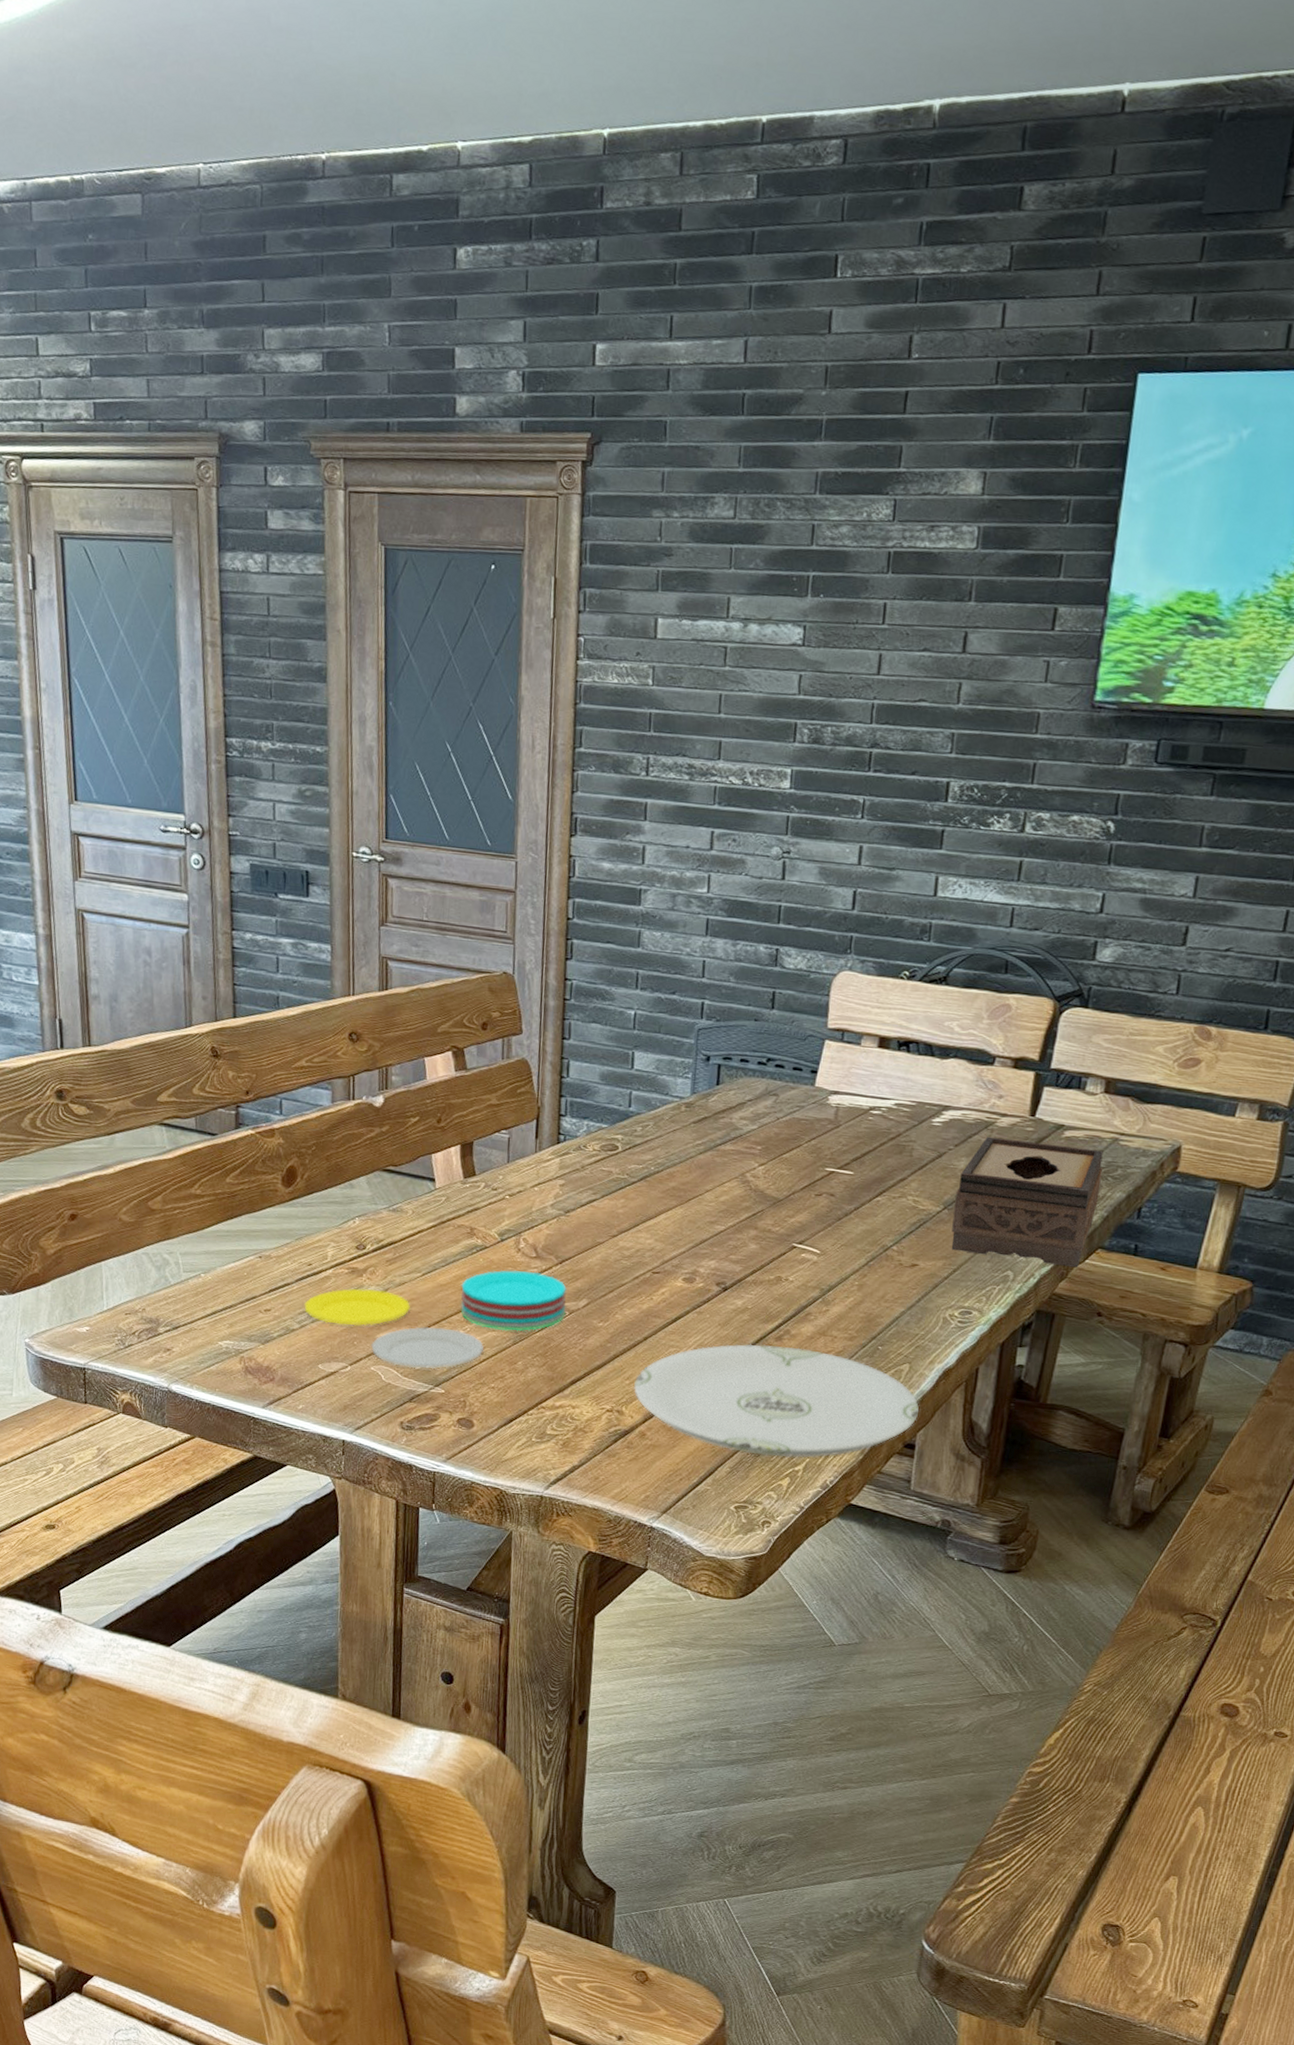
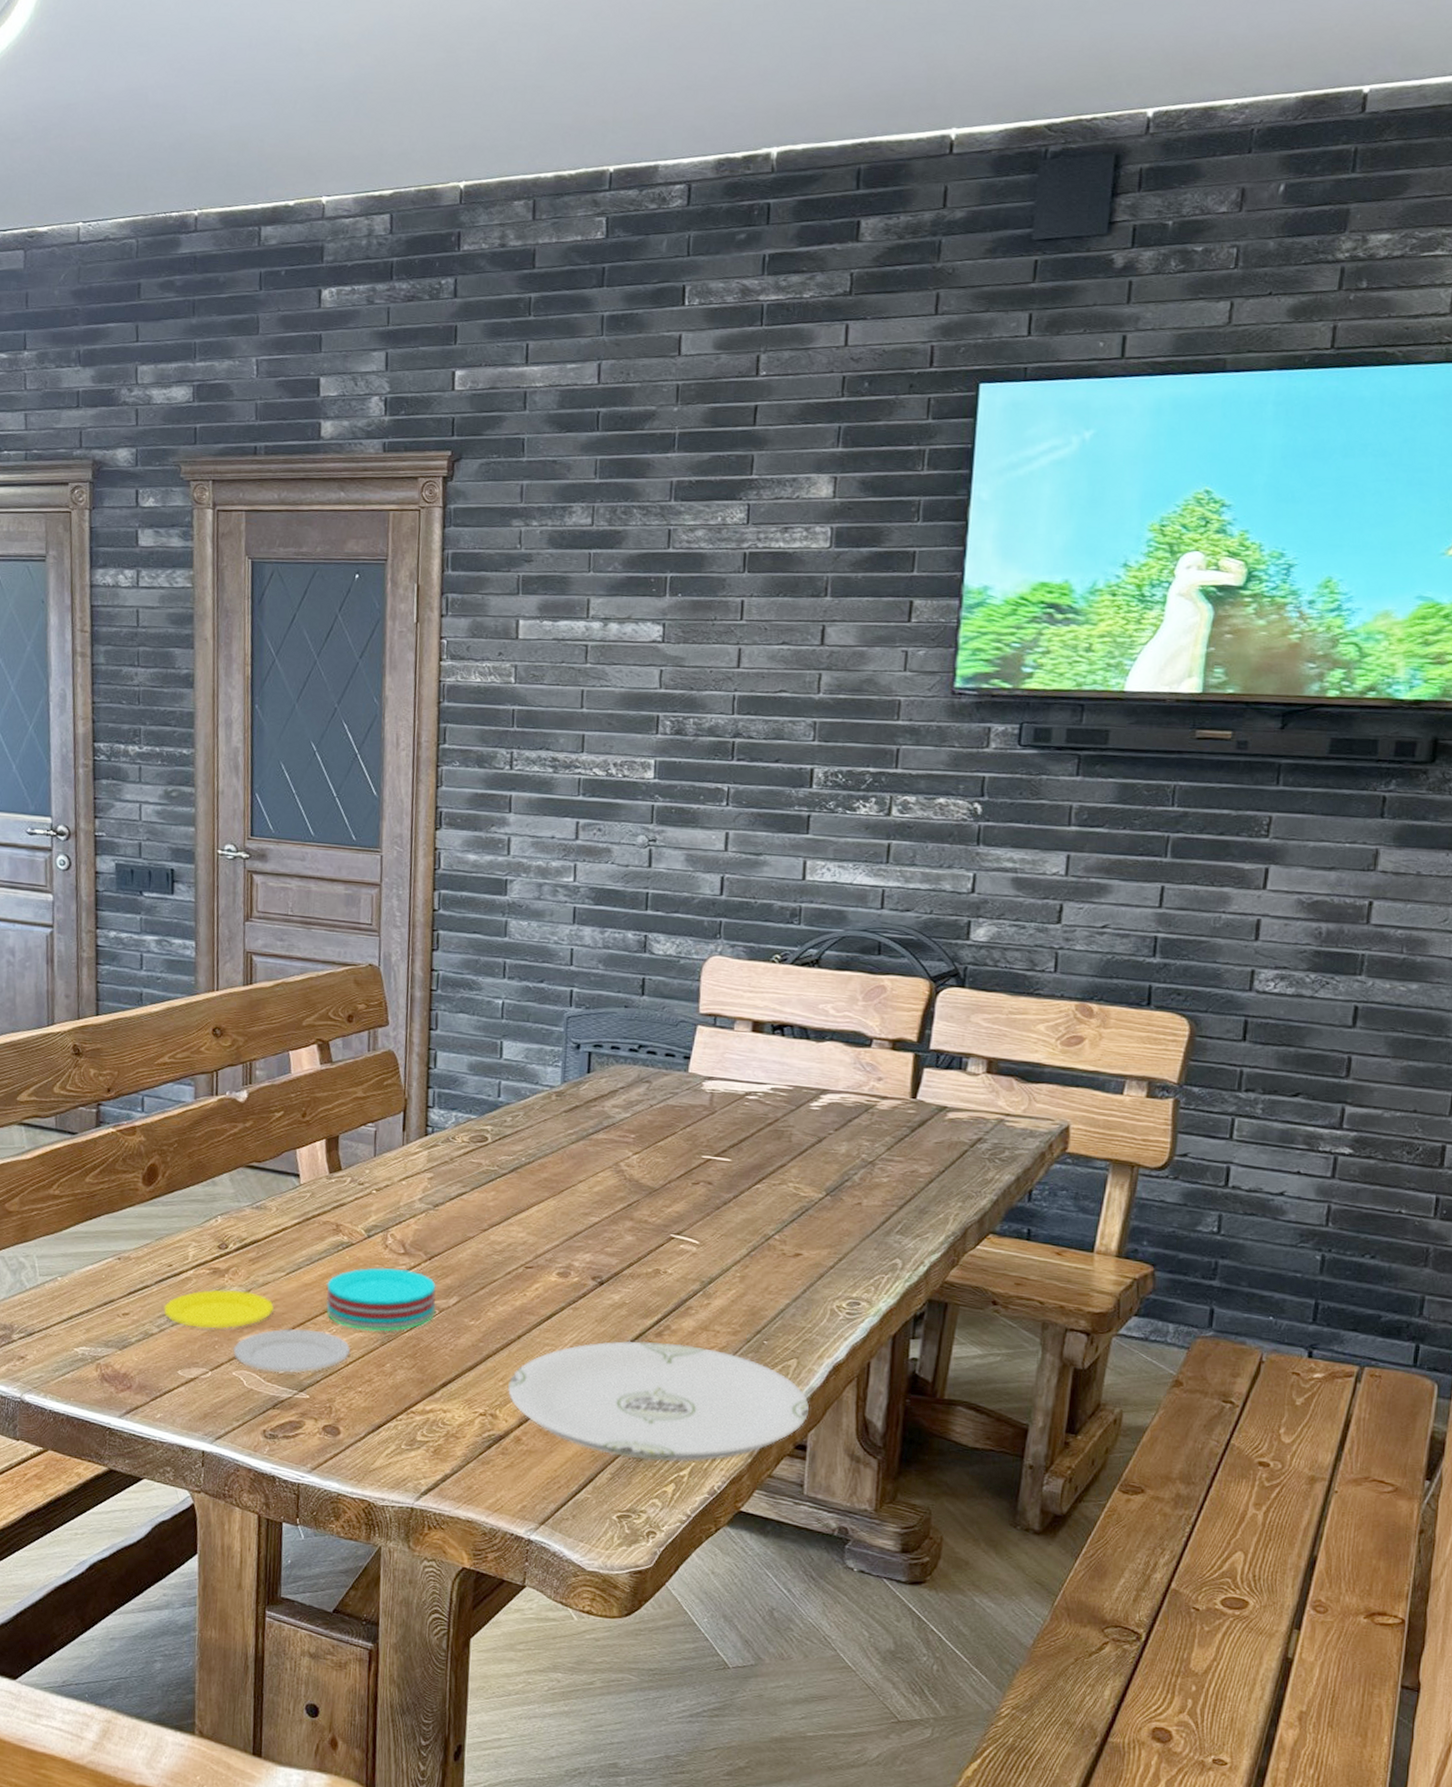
tissue box: present [951,1136,1103,1268] -> none [835,1120,989,1254]

